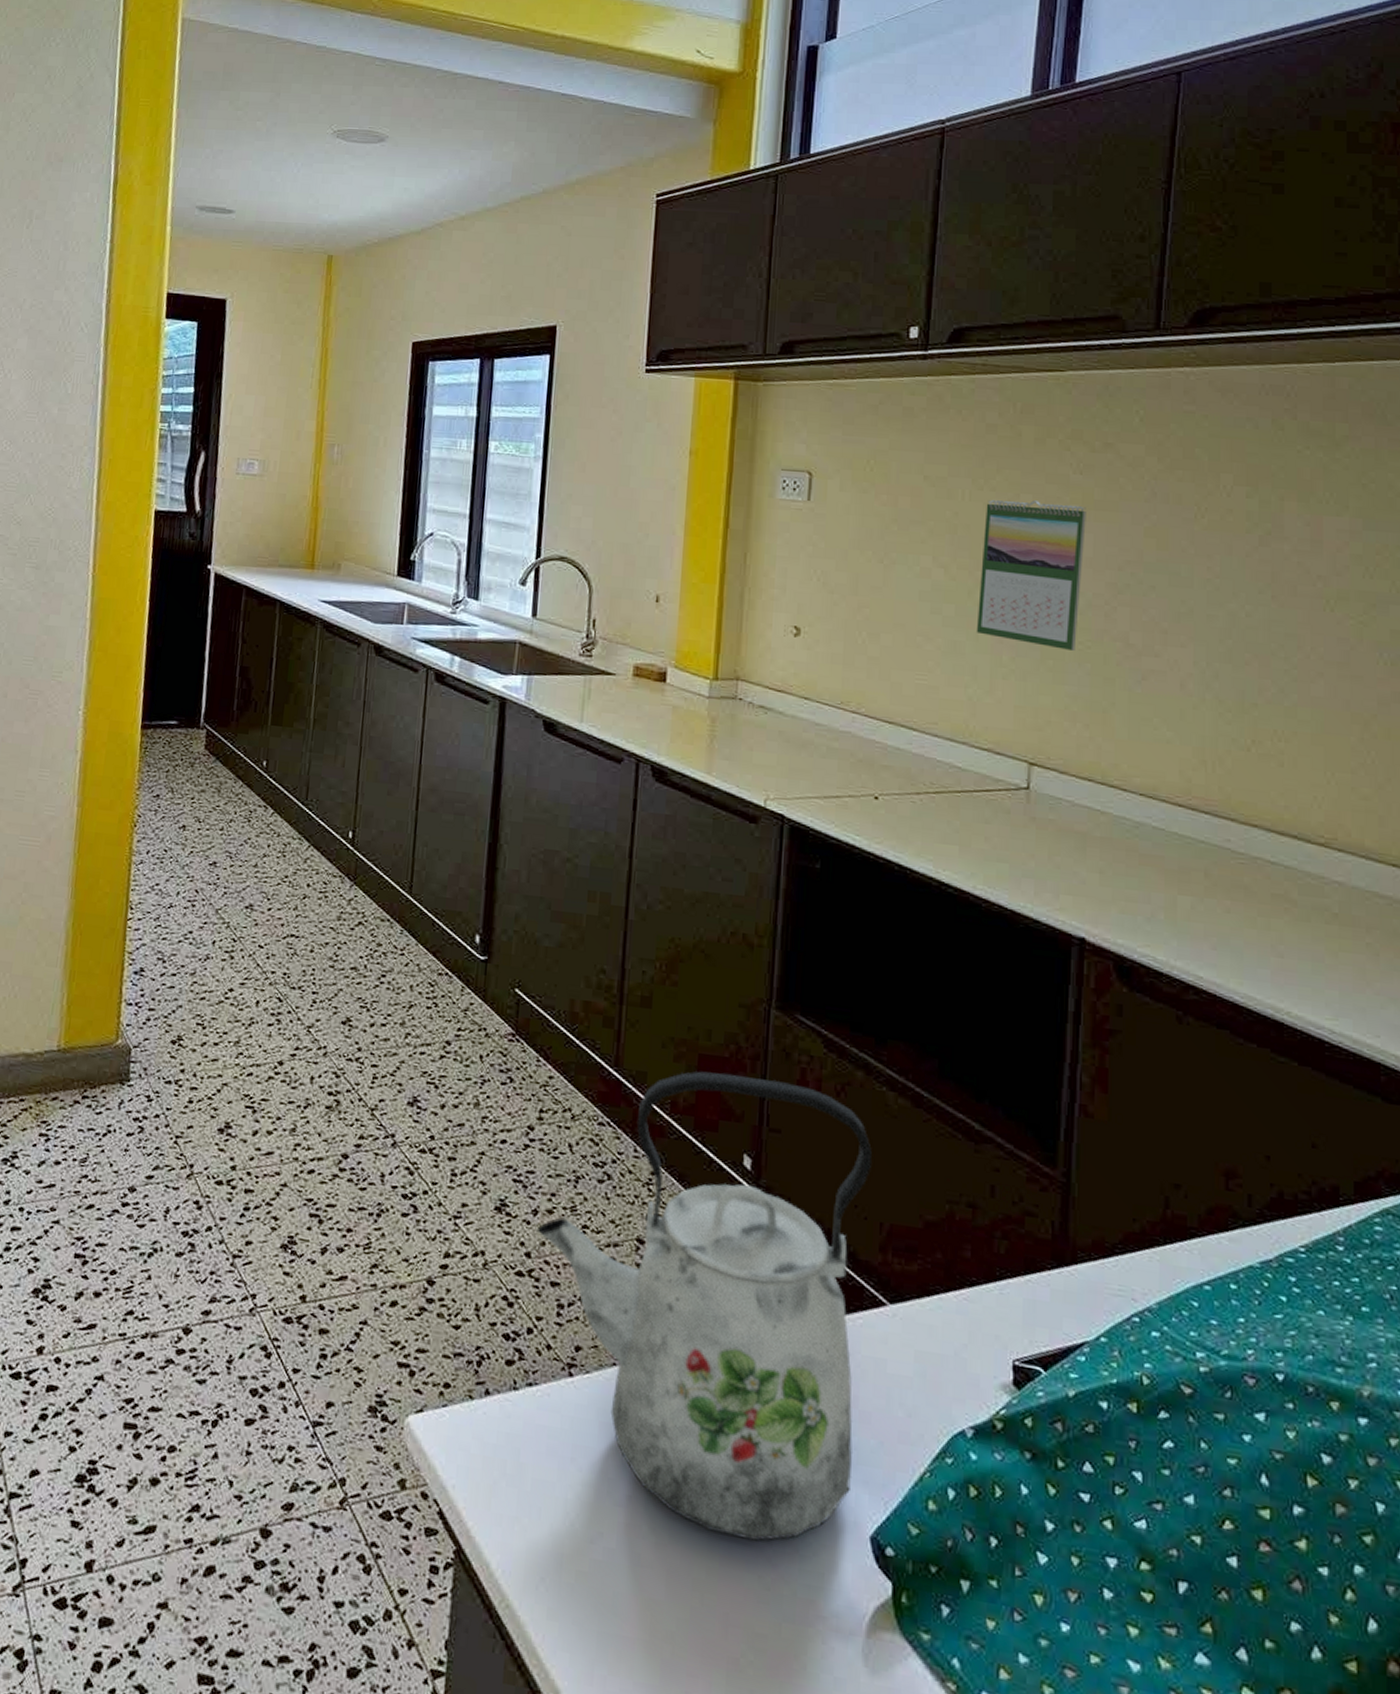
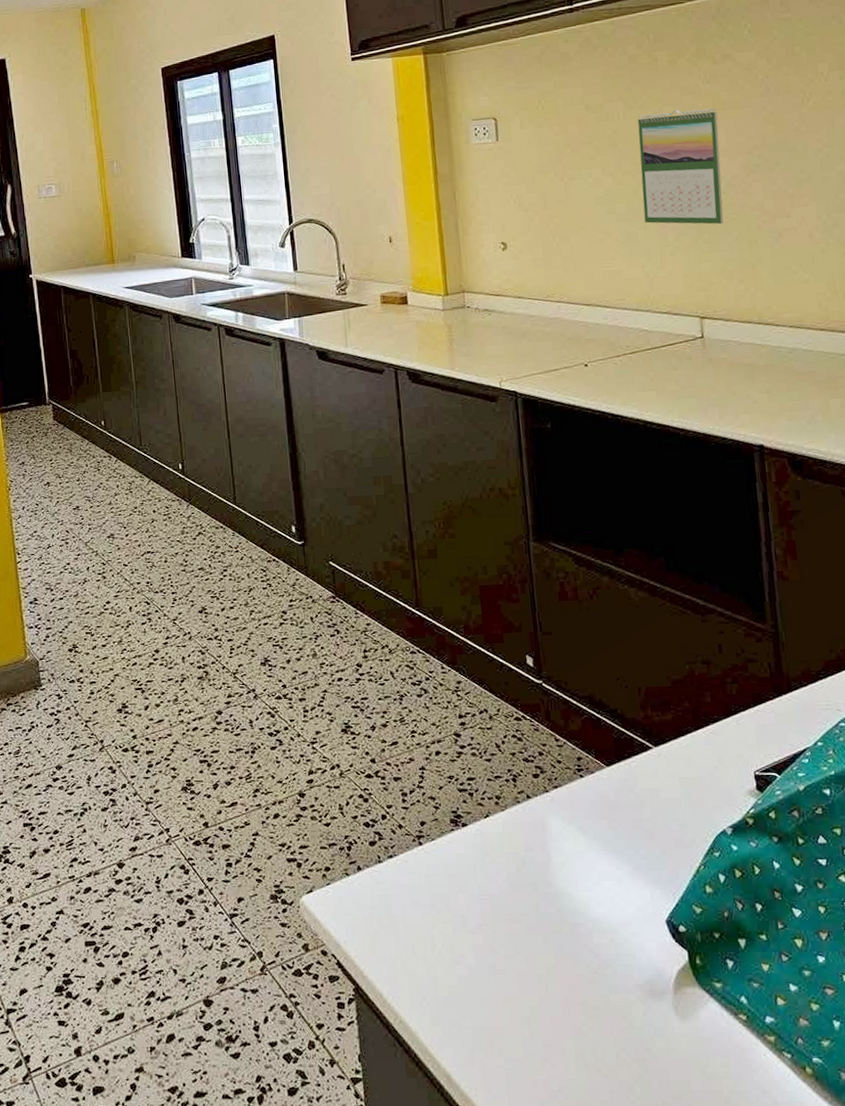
kettle: present [536,1071,872,1541] -> none [376,595,646,941]

